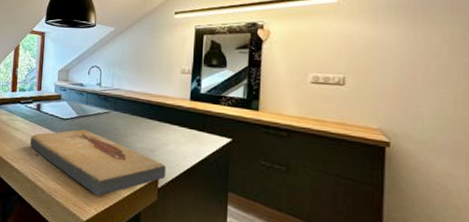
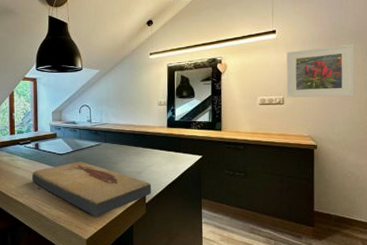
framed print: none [349,14,450,83] -> present [286,43,355,98]

